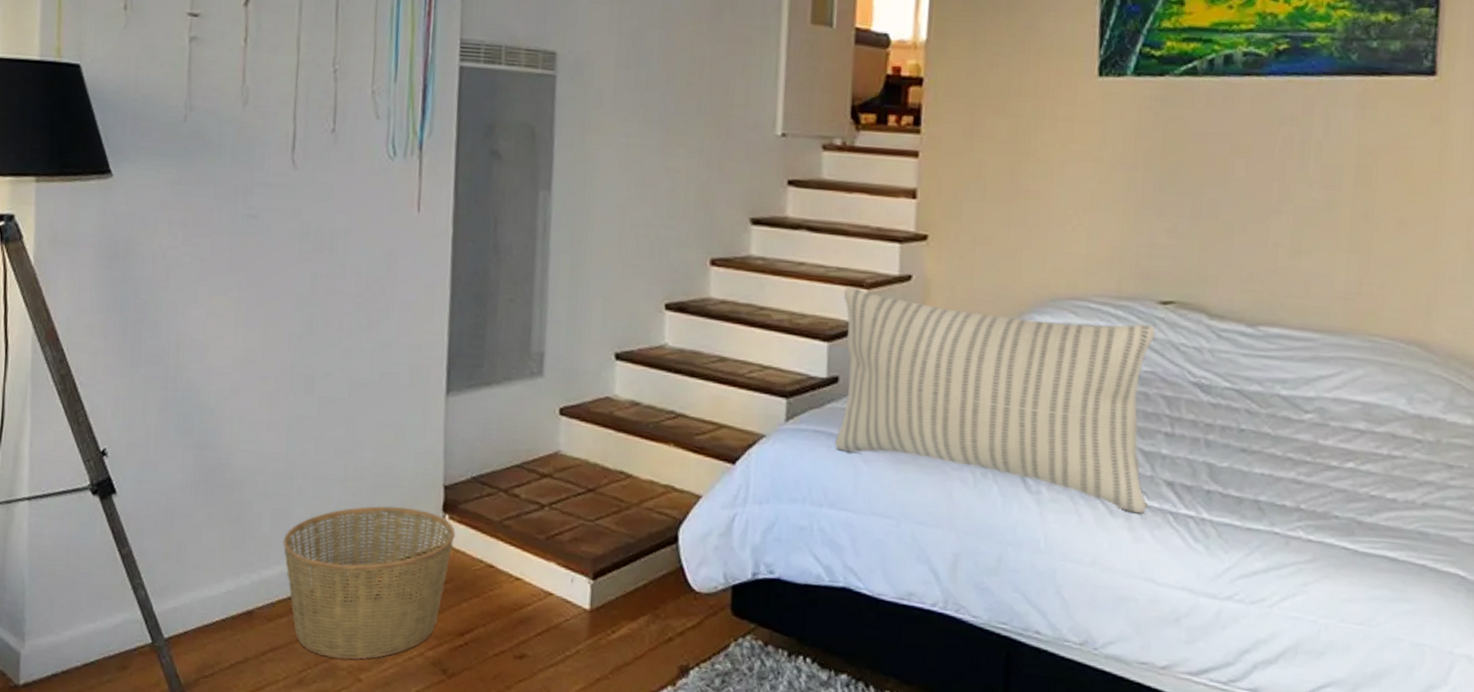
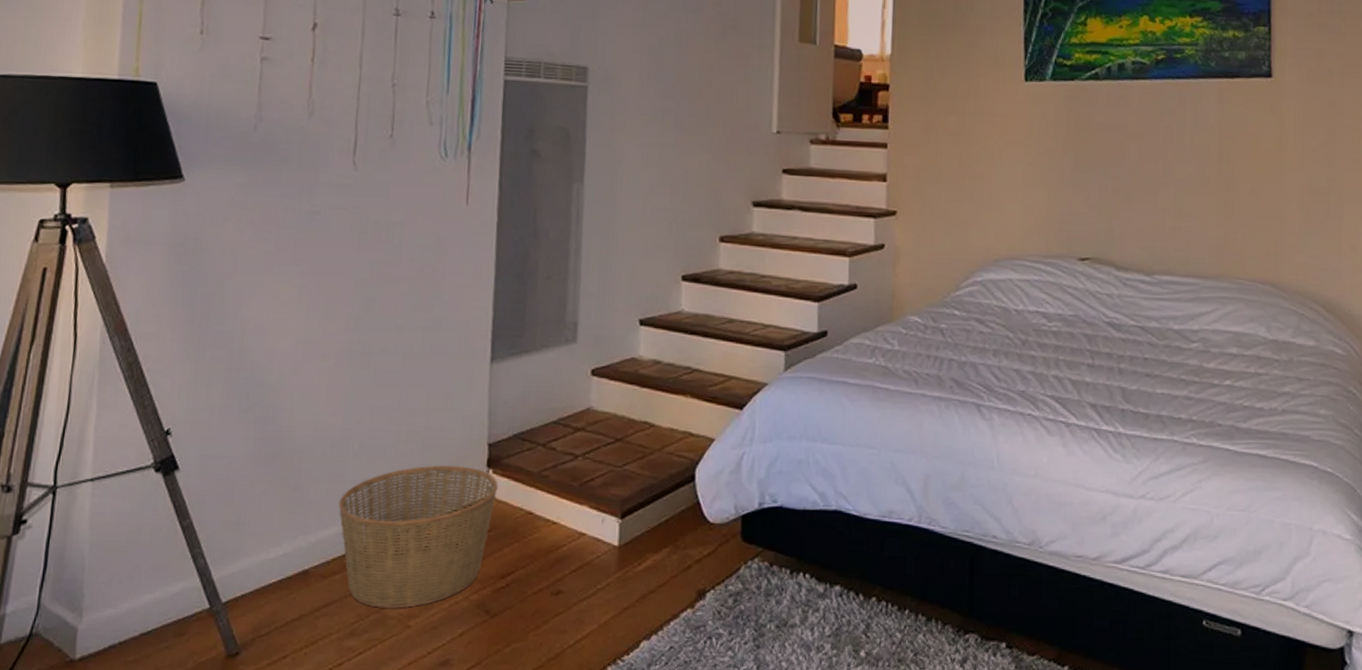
pillow: present [835,286,1155,514] -> none [826,255,1077,432]

